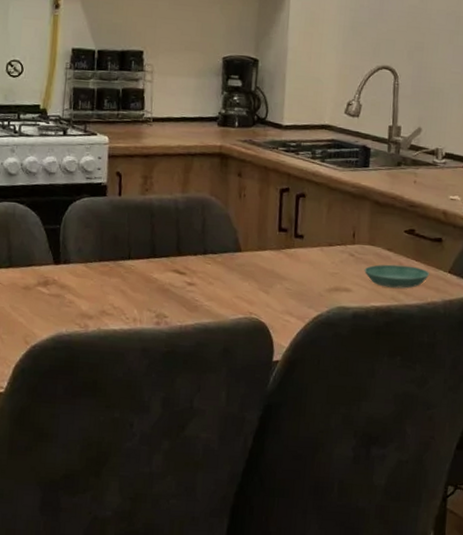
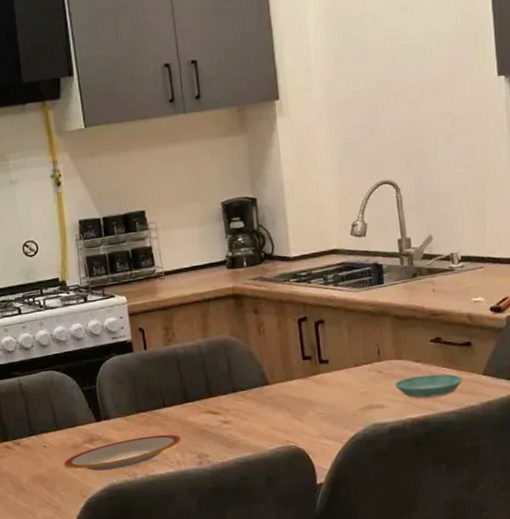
plate: none [11,287,142,319] -> present [63,434,181,471]

